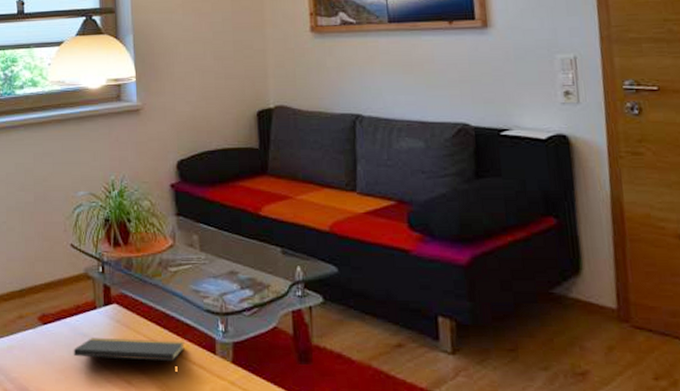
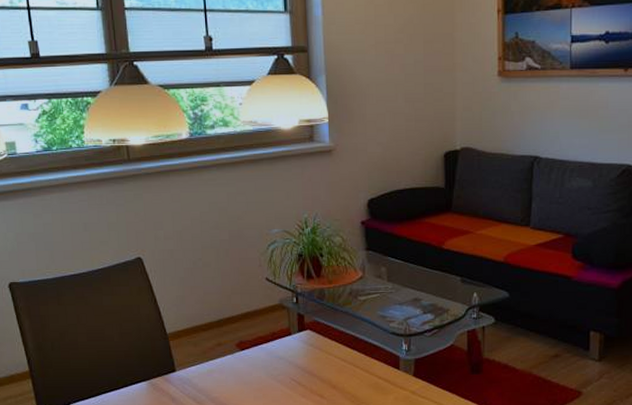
notepad: present [73,338,185,375] -> none [270,360,372,388]

